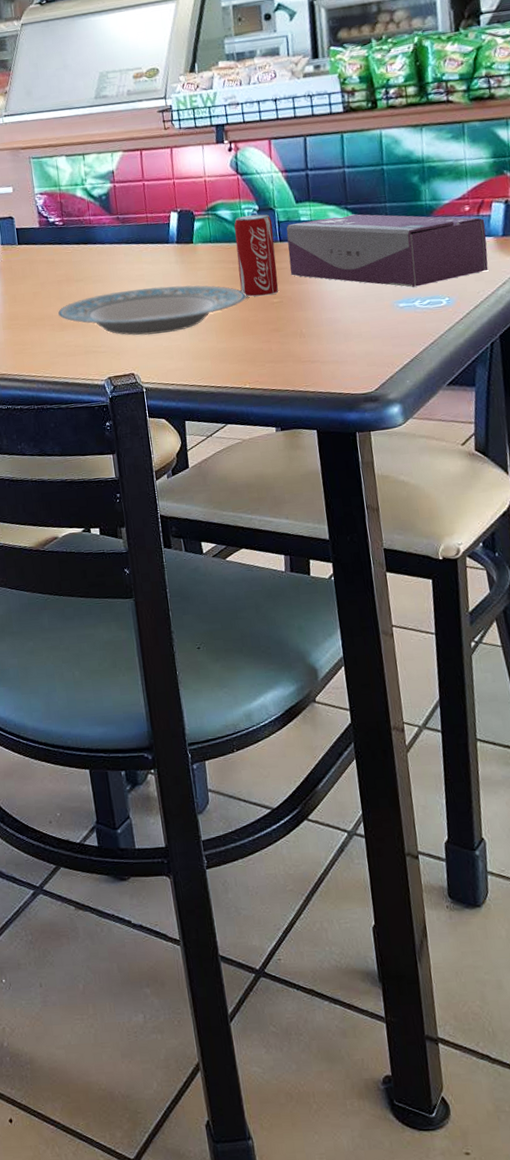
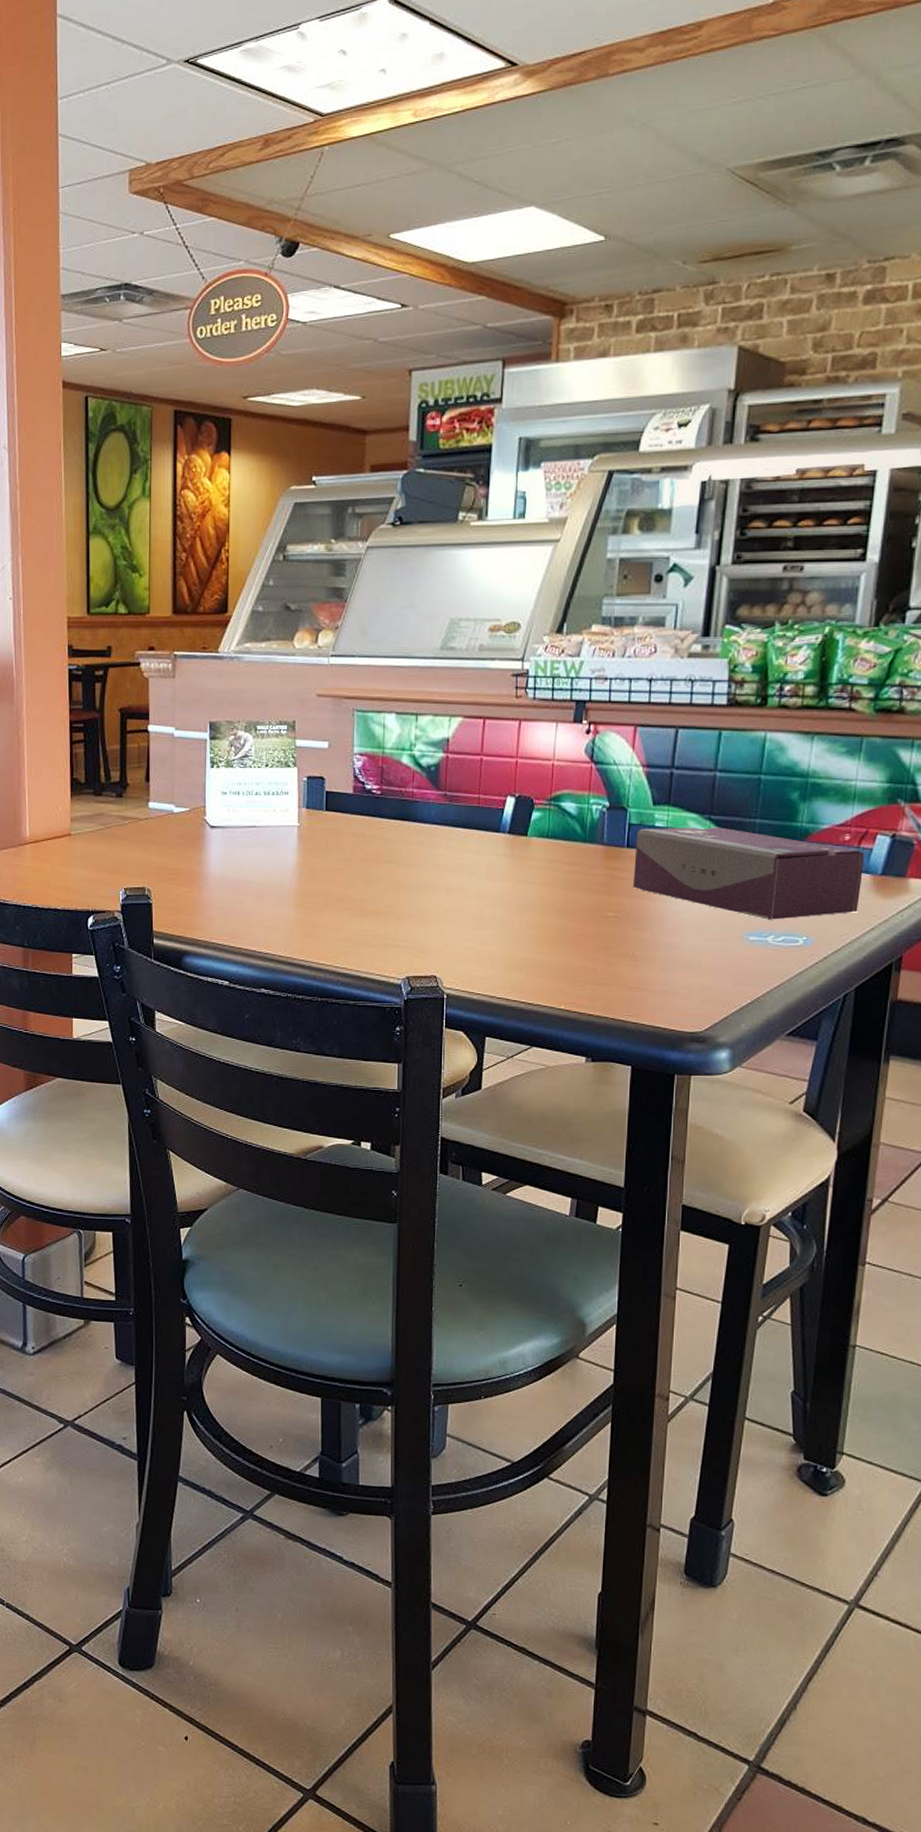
plate: present [58,285,247,336] -> none [360,880,579,935]
beverage can: present [234,214,279,297] -> none [573,812,622,908]

